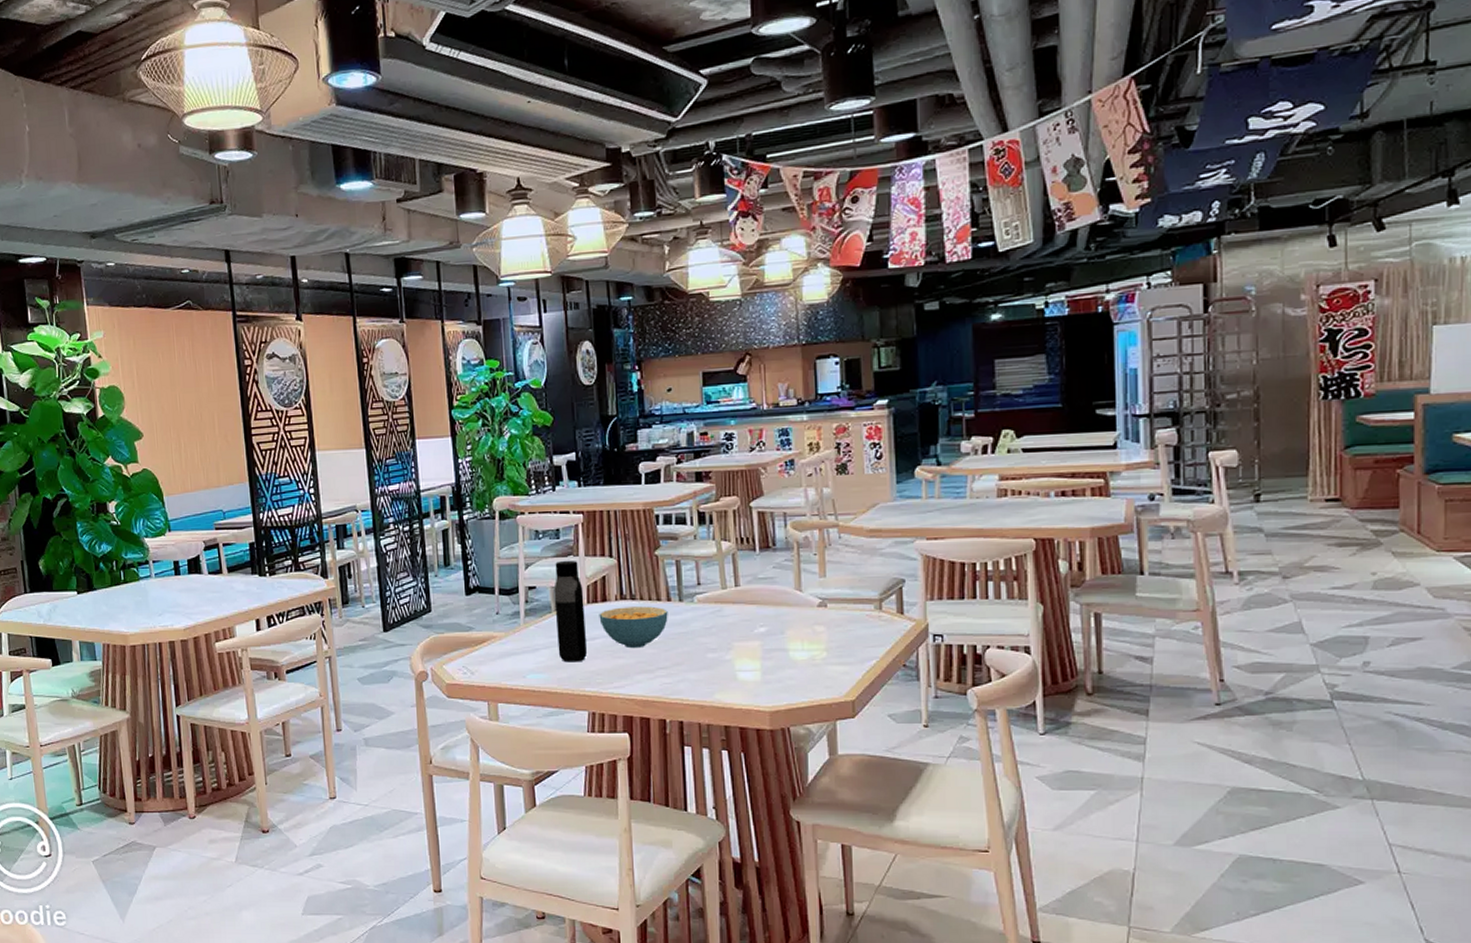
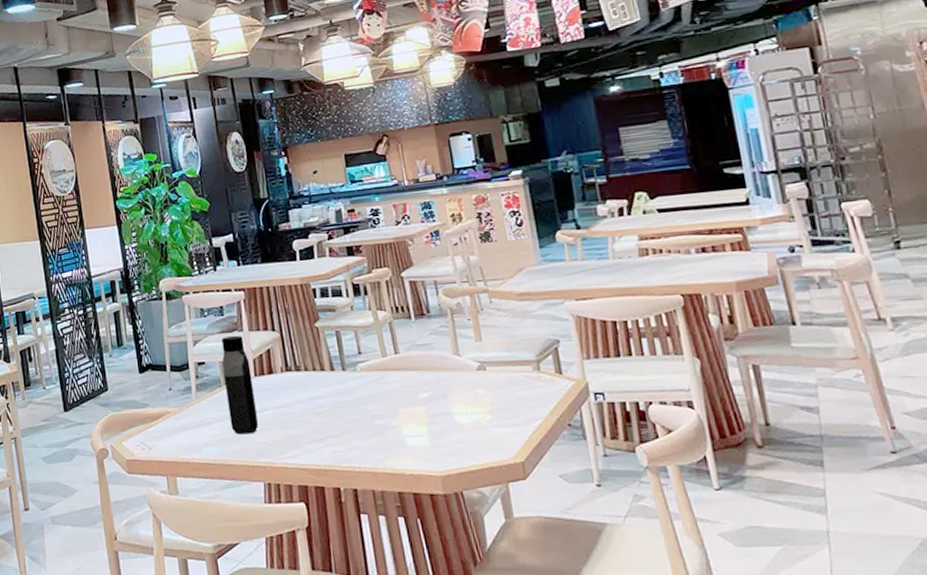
cereal bowl: present [599,606,668,649] -> none [266,376,334,419]

